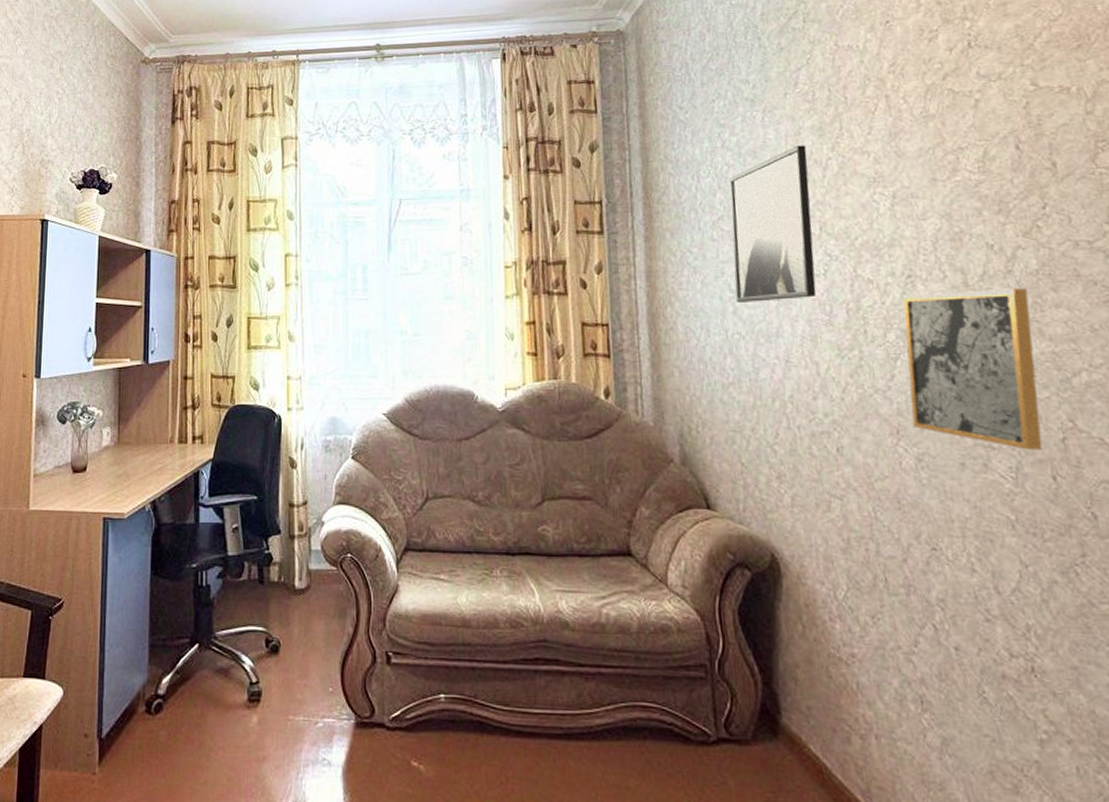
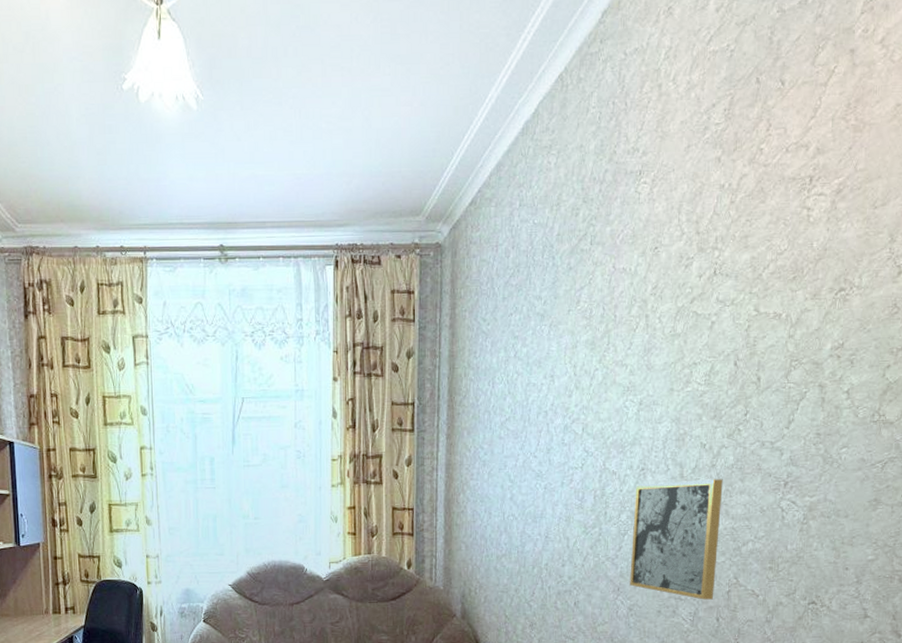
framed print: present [729,145,817,302] -> none [514,357,580,490]

